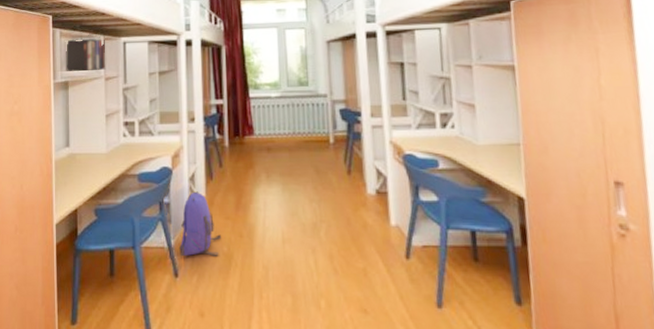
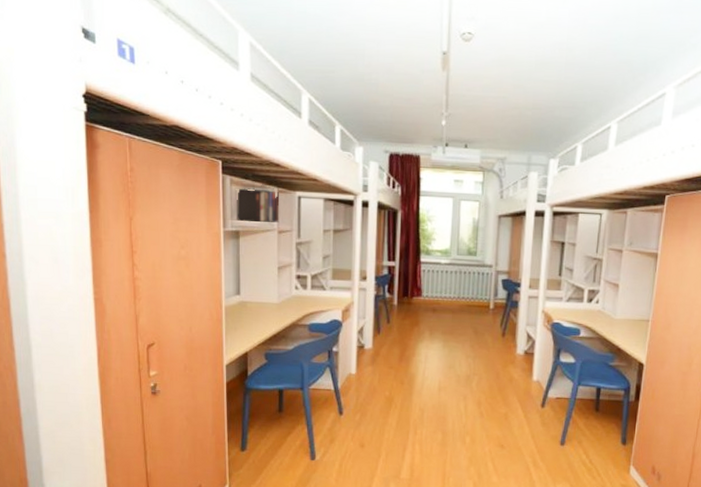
backpack: present [179,191,221,256] -> none [345,343,384,399]

